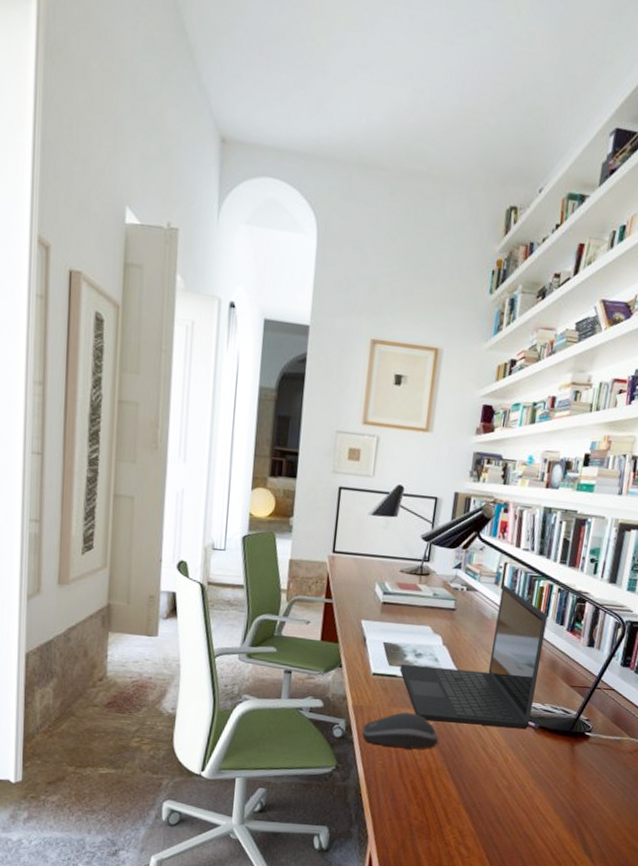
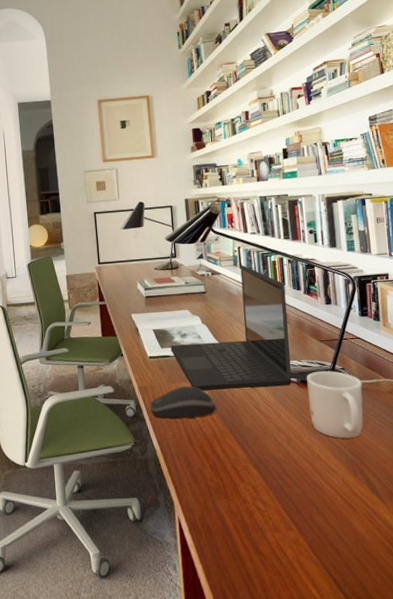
mug: none [539,718,604,794] -> present [306,370,364,439]

